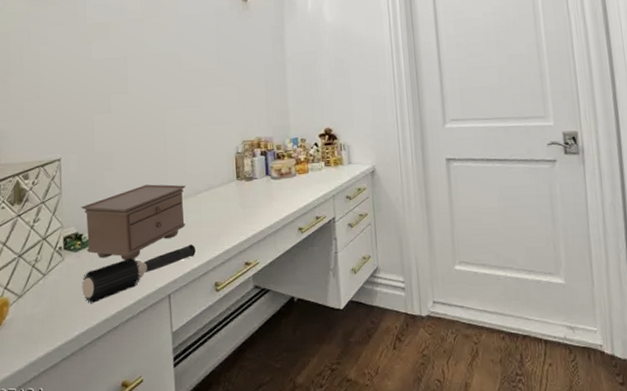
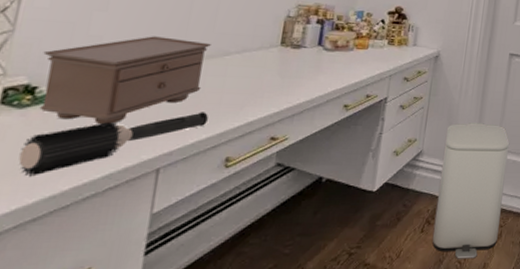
pedal bin: none [397,235,475,378] -> present [432,123,510,259]

